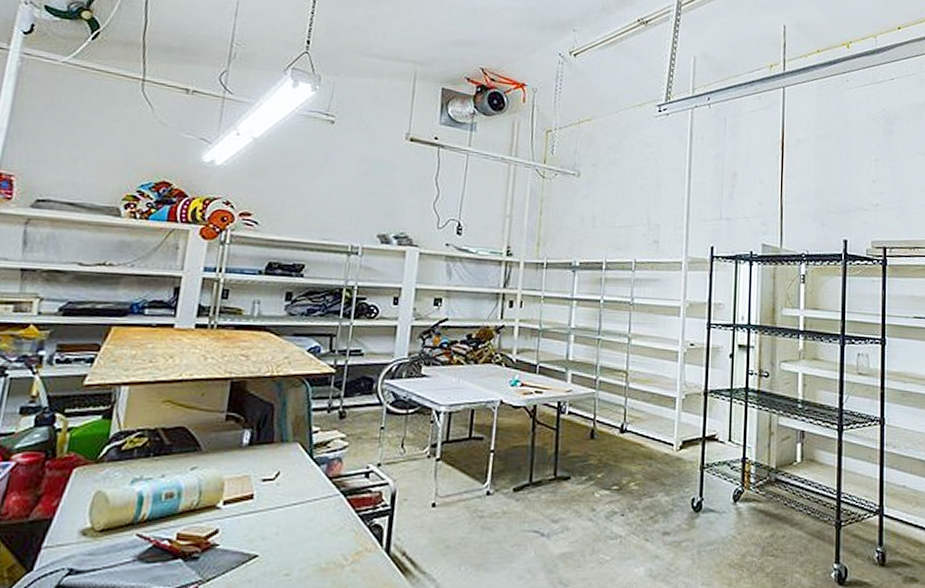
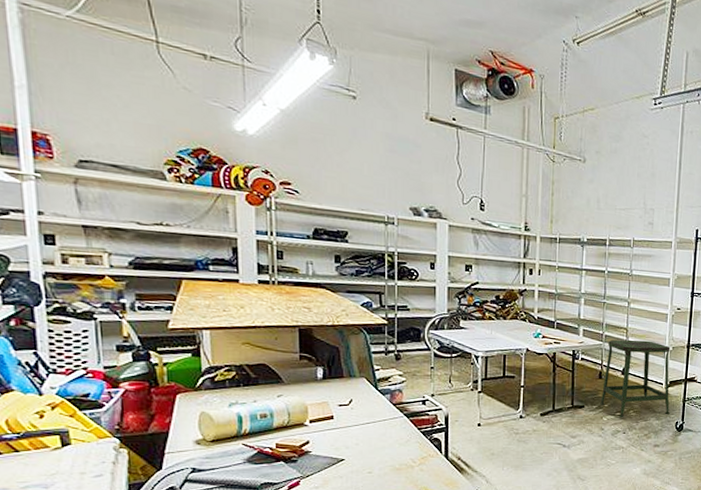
stool: none [591,386,684,494] -> present [600,339,670,418]

